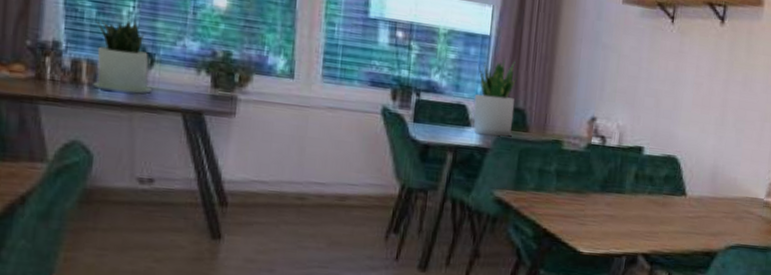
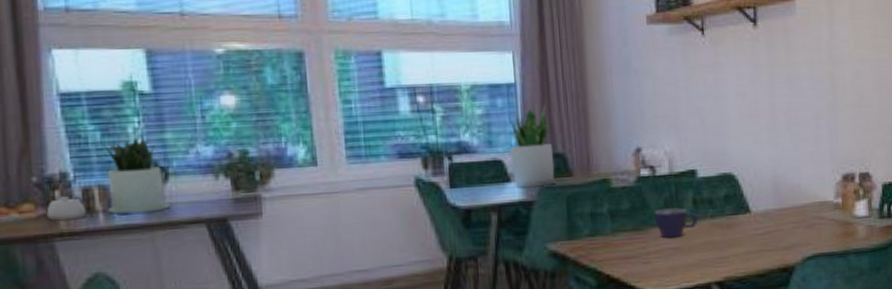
sugar bowl: none [35,64,73,88] -> present [46,197,87,222]
cup: none [597,177,636,207] -> present [654,207,698,239]

